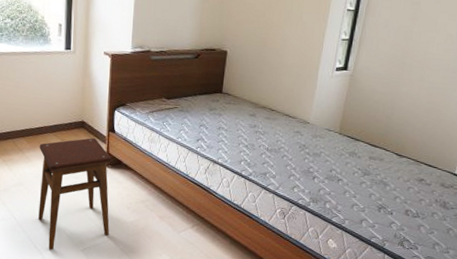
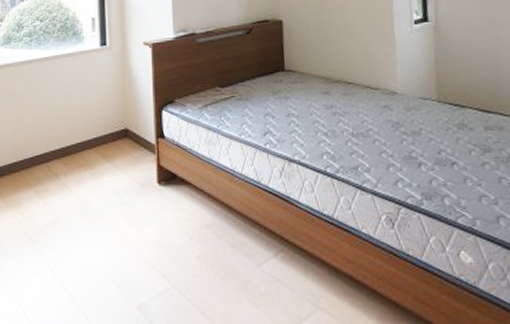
stool: present [38,138,112,250] -> none [77,149,170,311]

